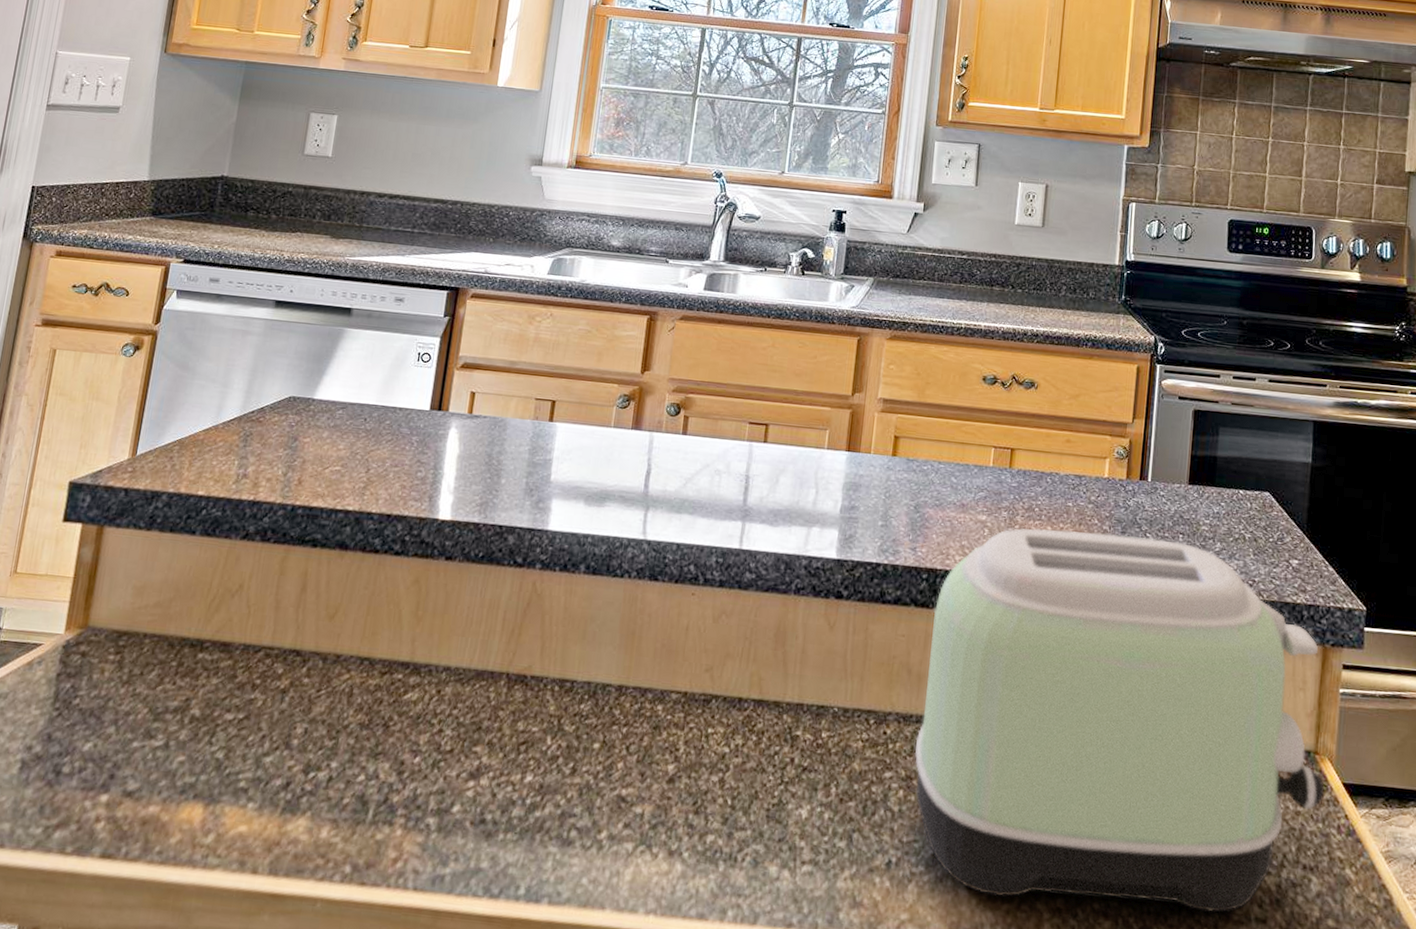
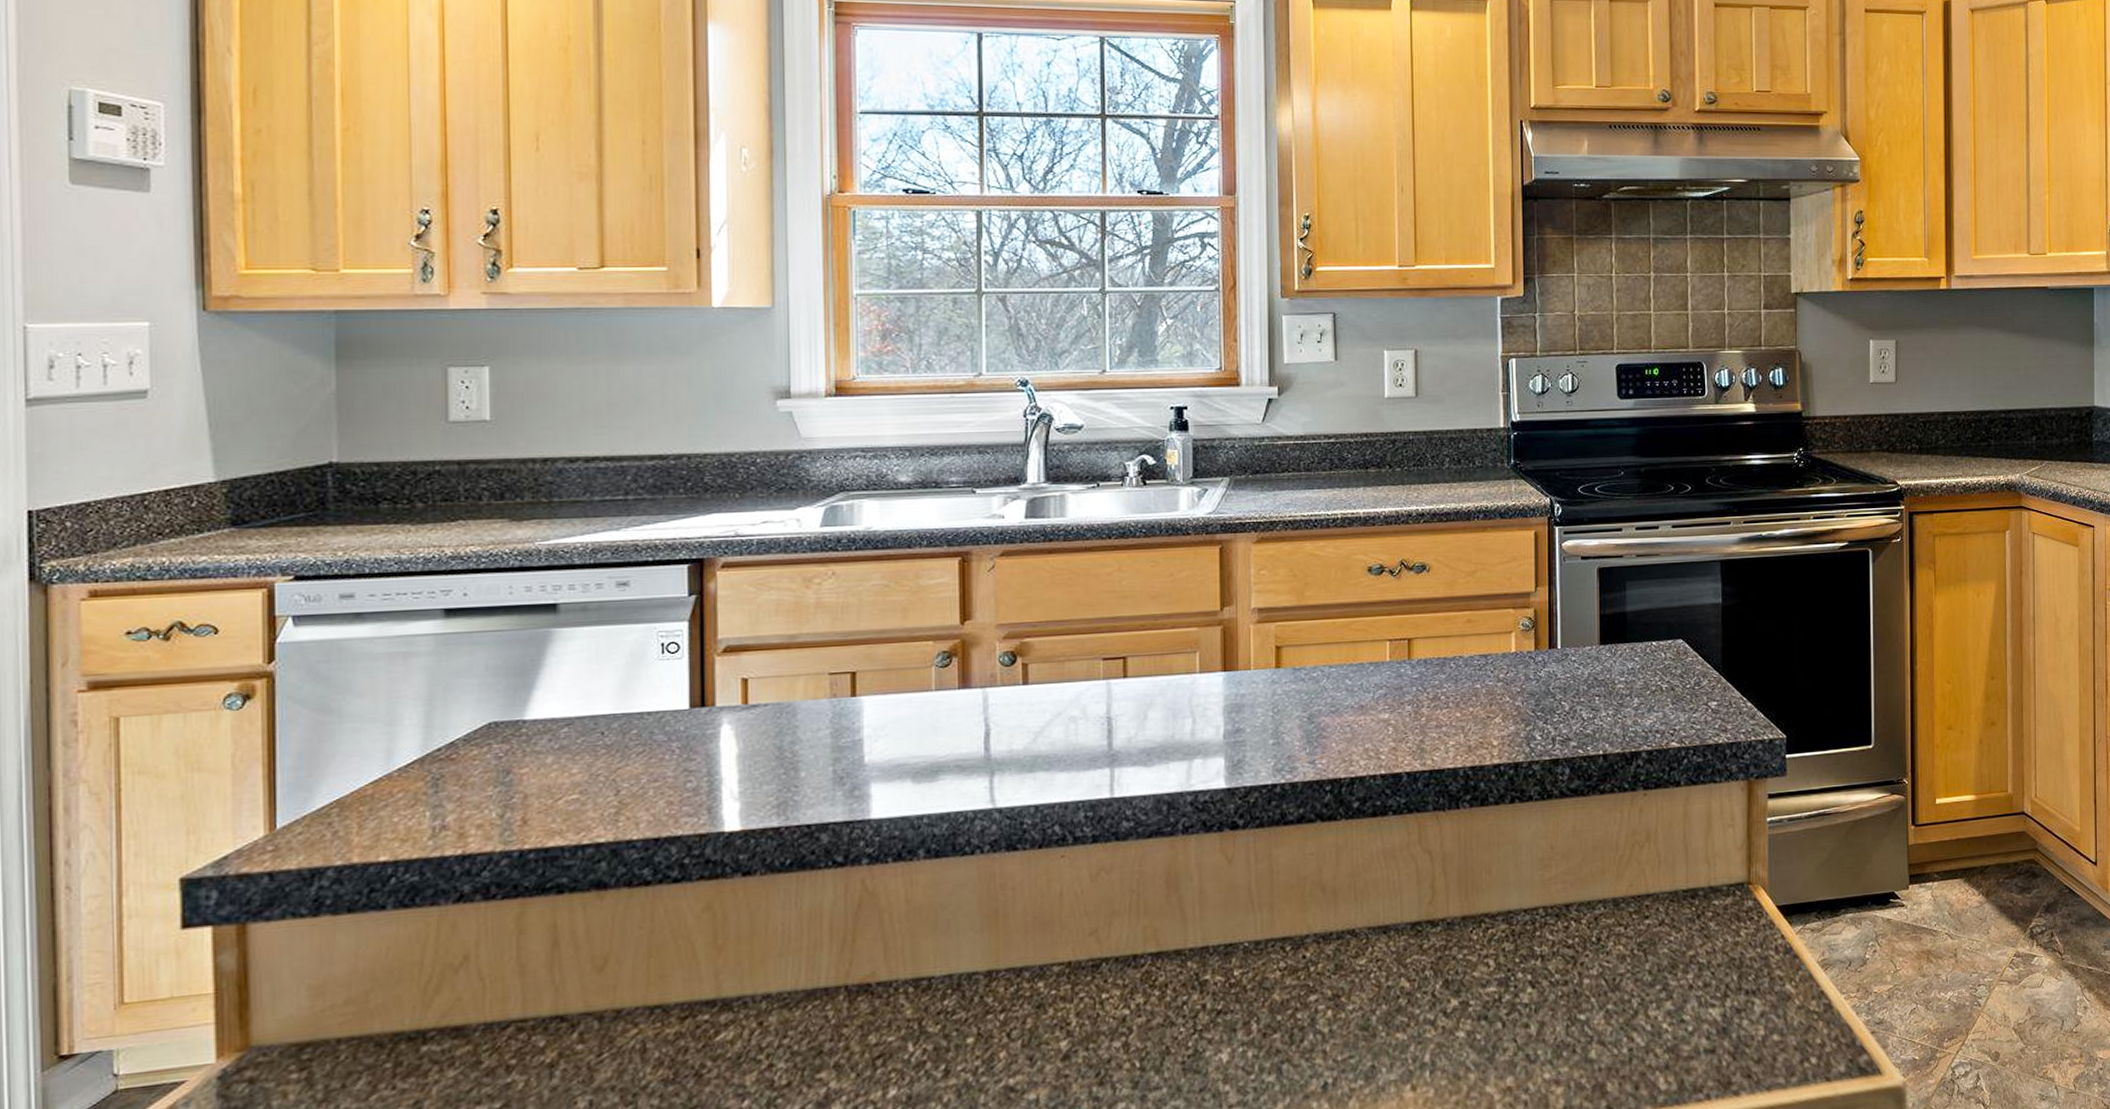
toaster: present [914,528,1326,913] -> none [1339,704,1761,1092]

